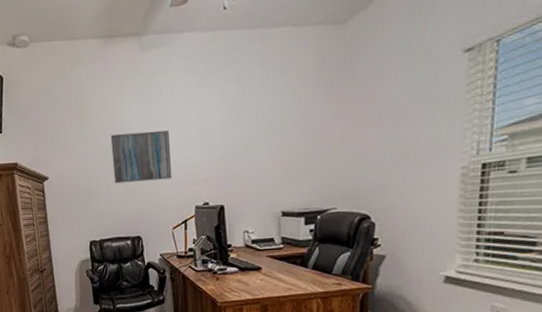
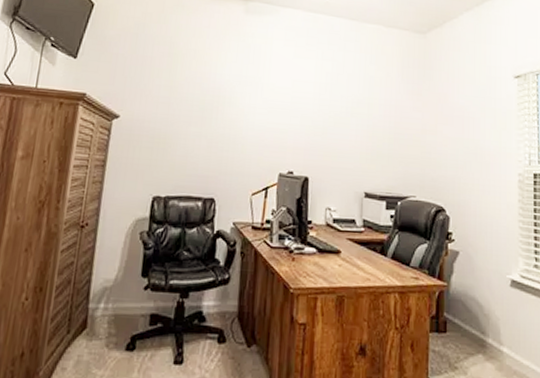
wall art: present [110,130,172,184] -> none [195,84,262,141]

